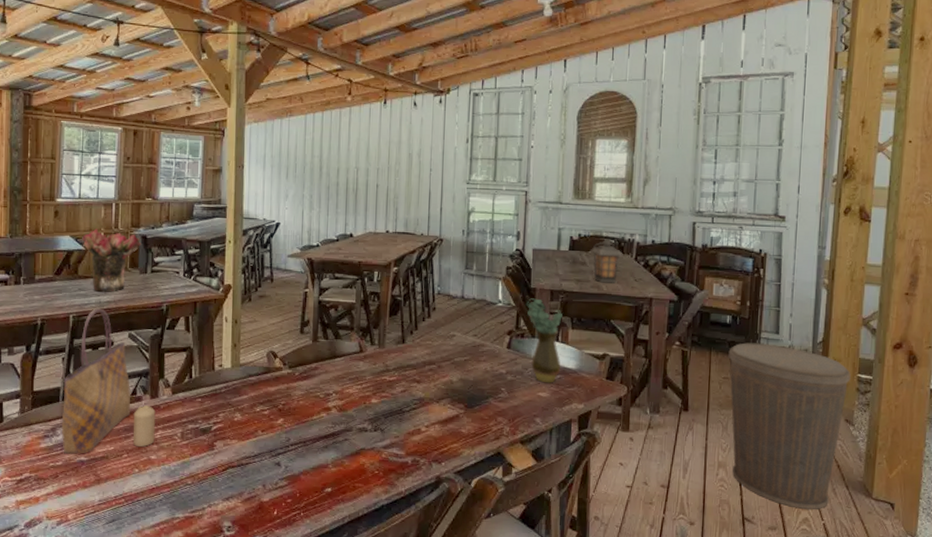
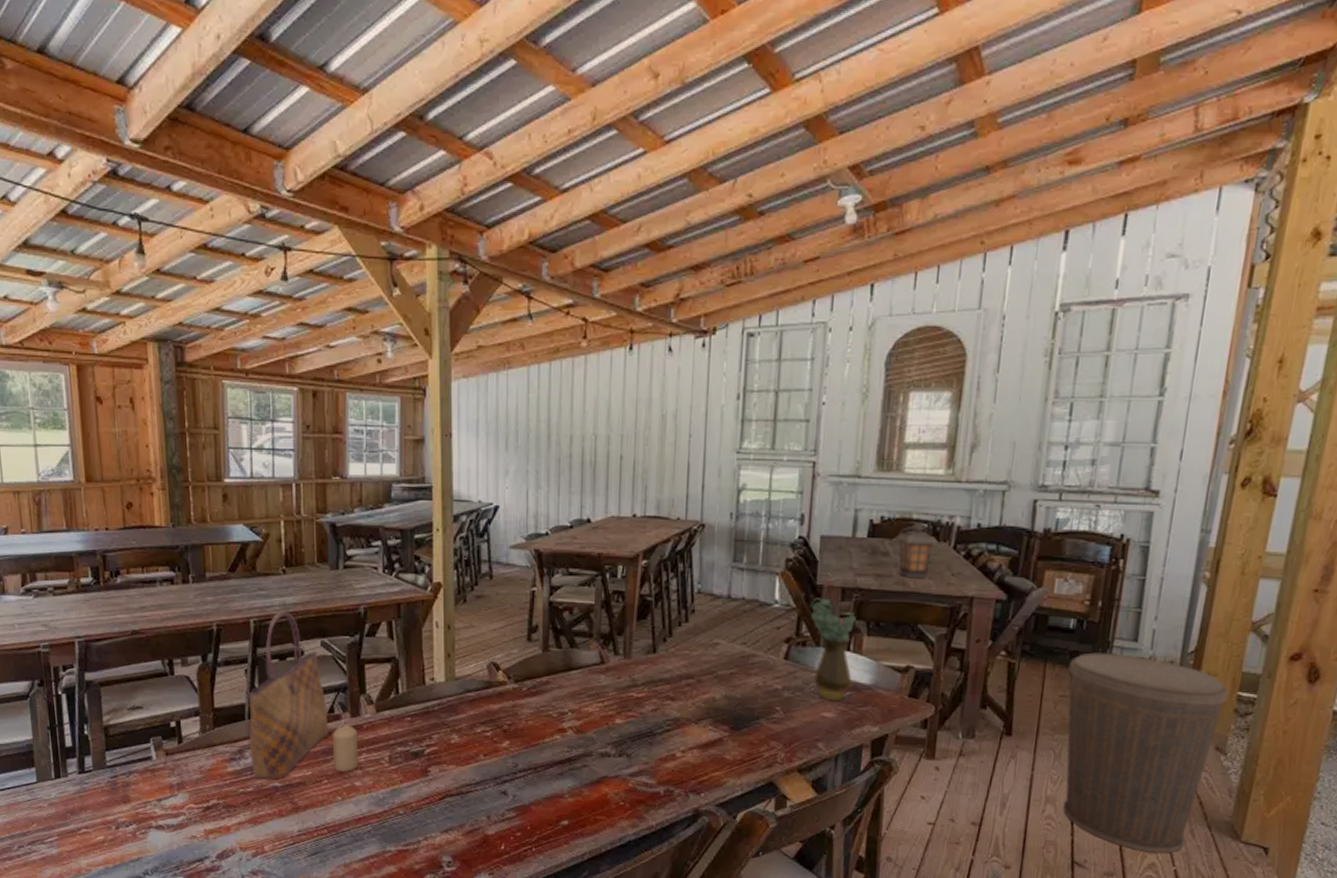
bouquet: present [82,229,141,292] -> none [258,515,330,592]

